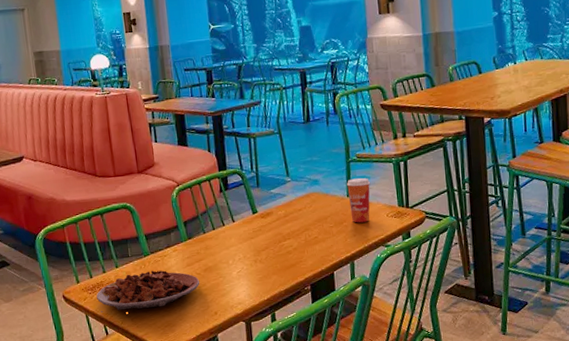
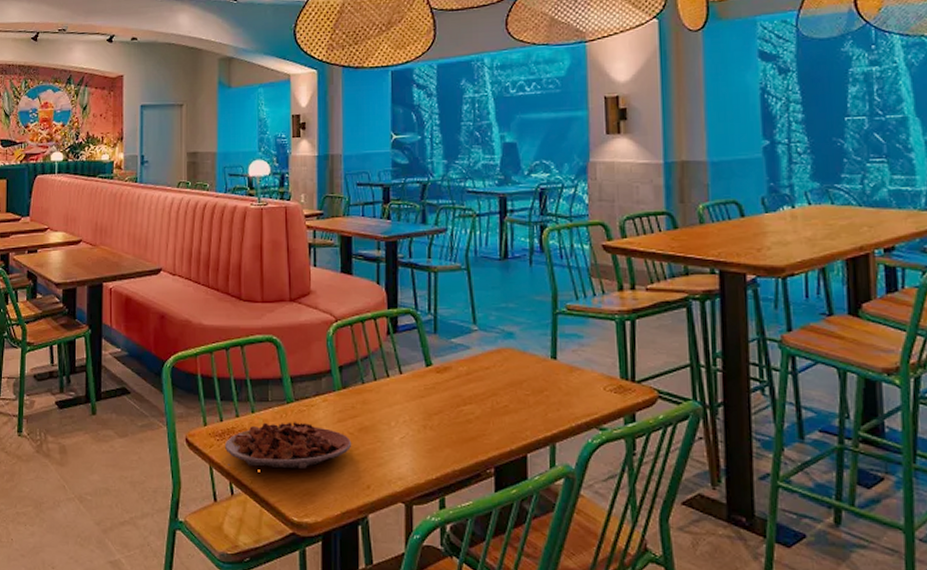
paper cup: present [347,178,371,223] -> none [552,335,584,394]

